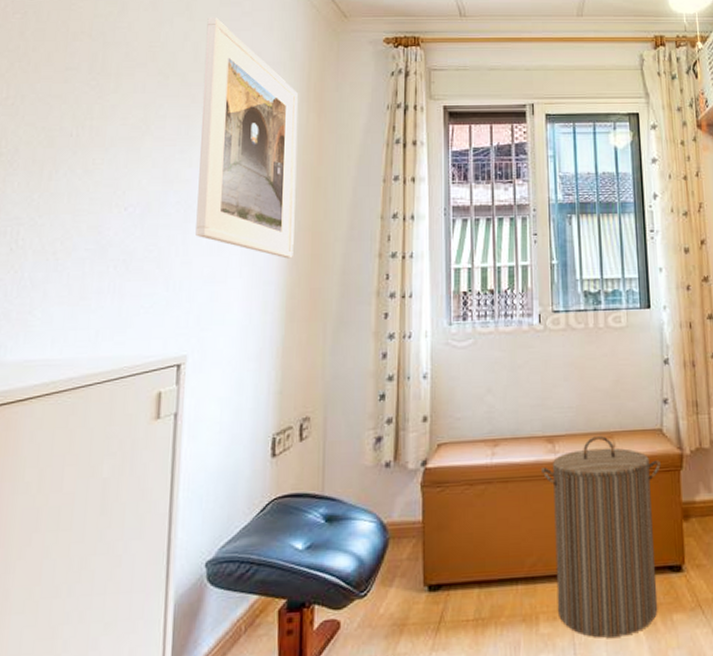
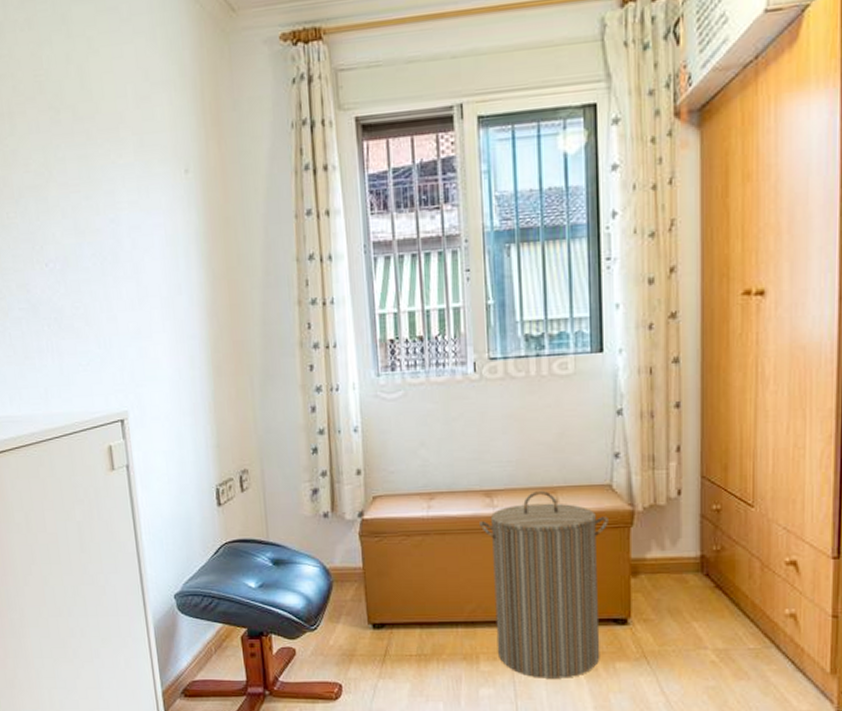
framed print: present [195,17,298,259] -> none [86,30,212,310]

